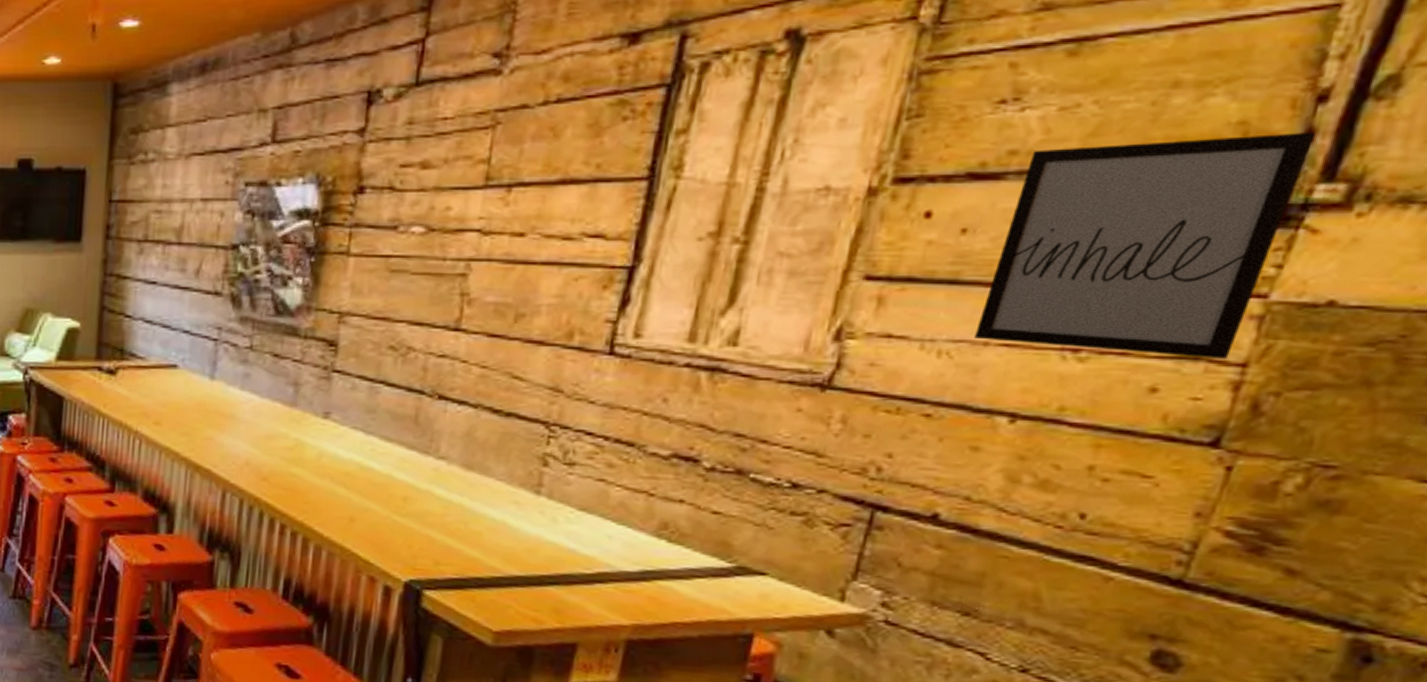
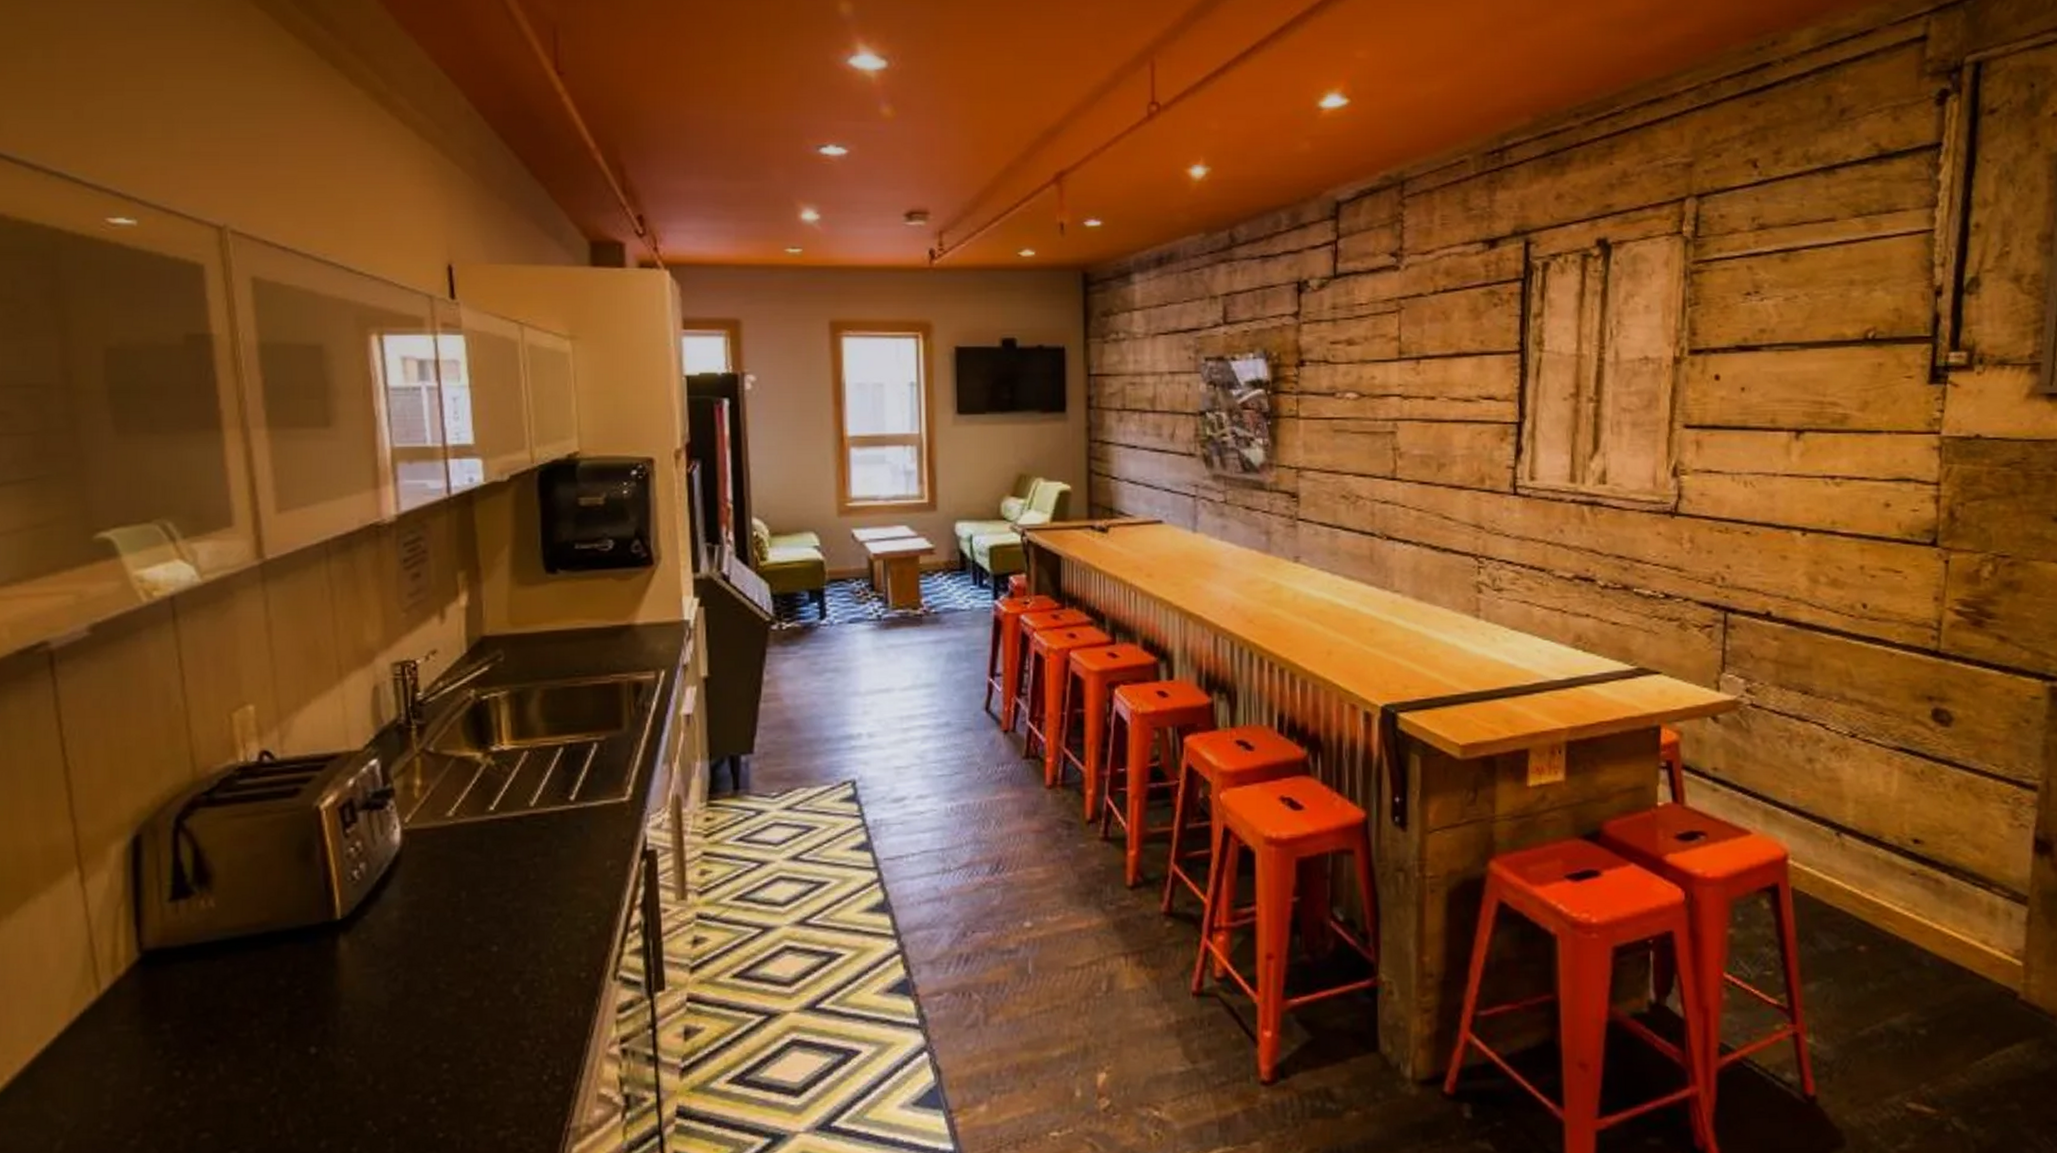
wall art: present [974,132,1317,359] -> none [1766,316,1941,480]

